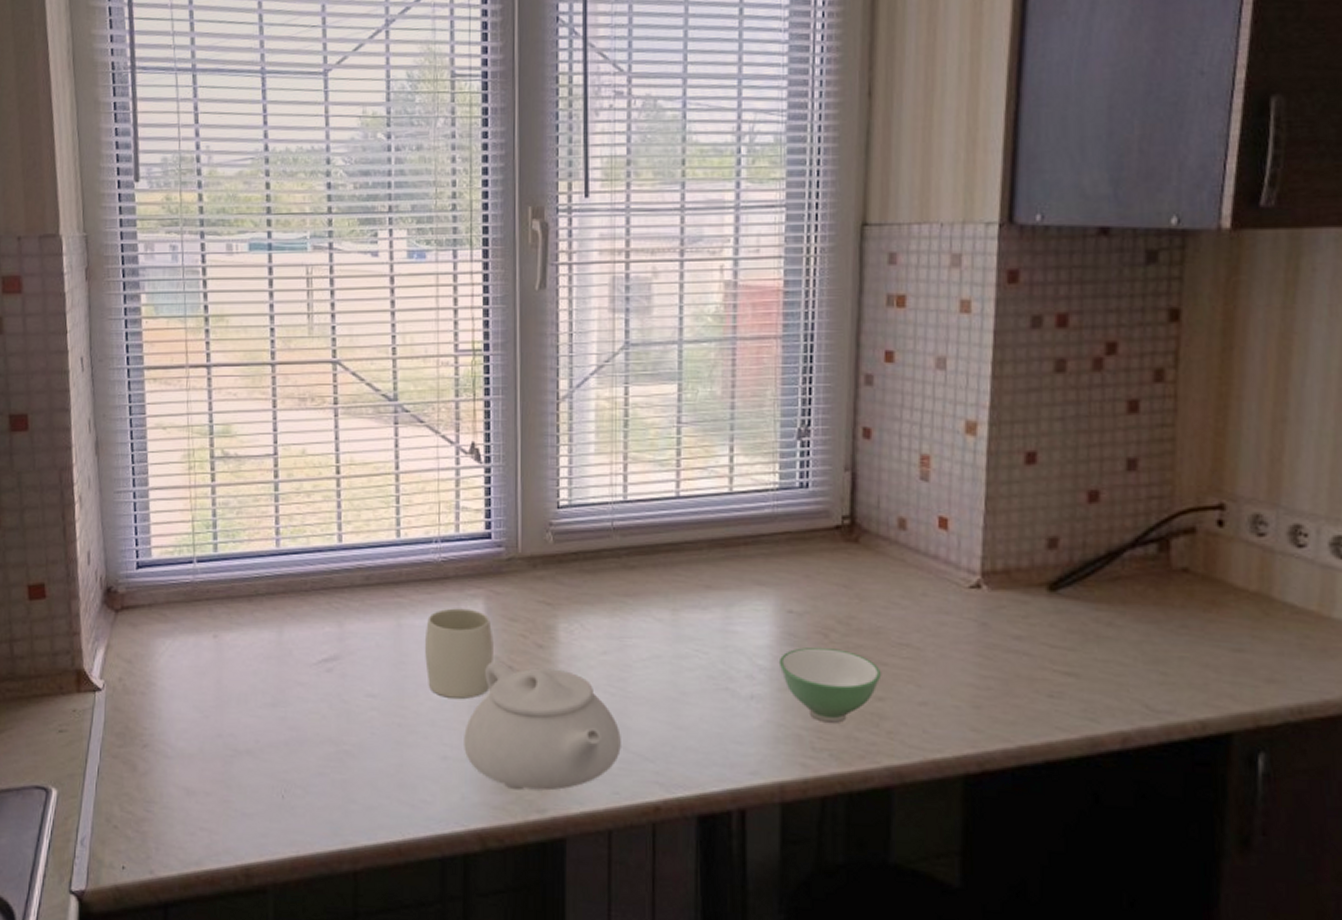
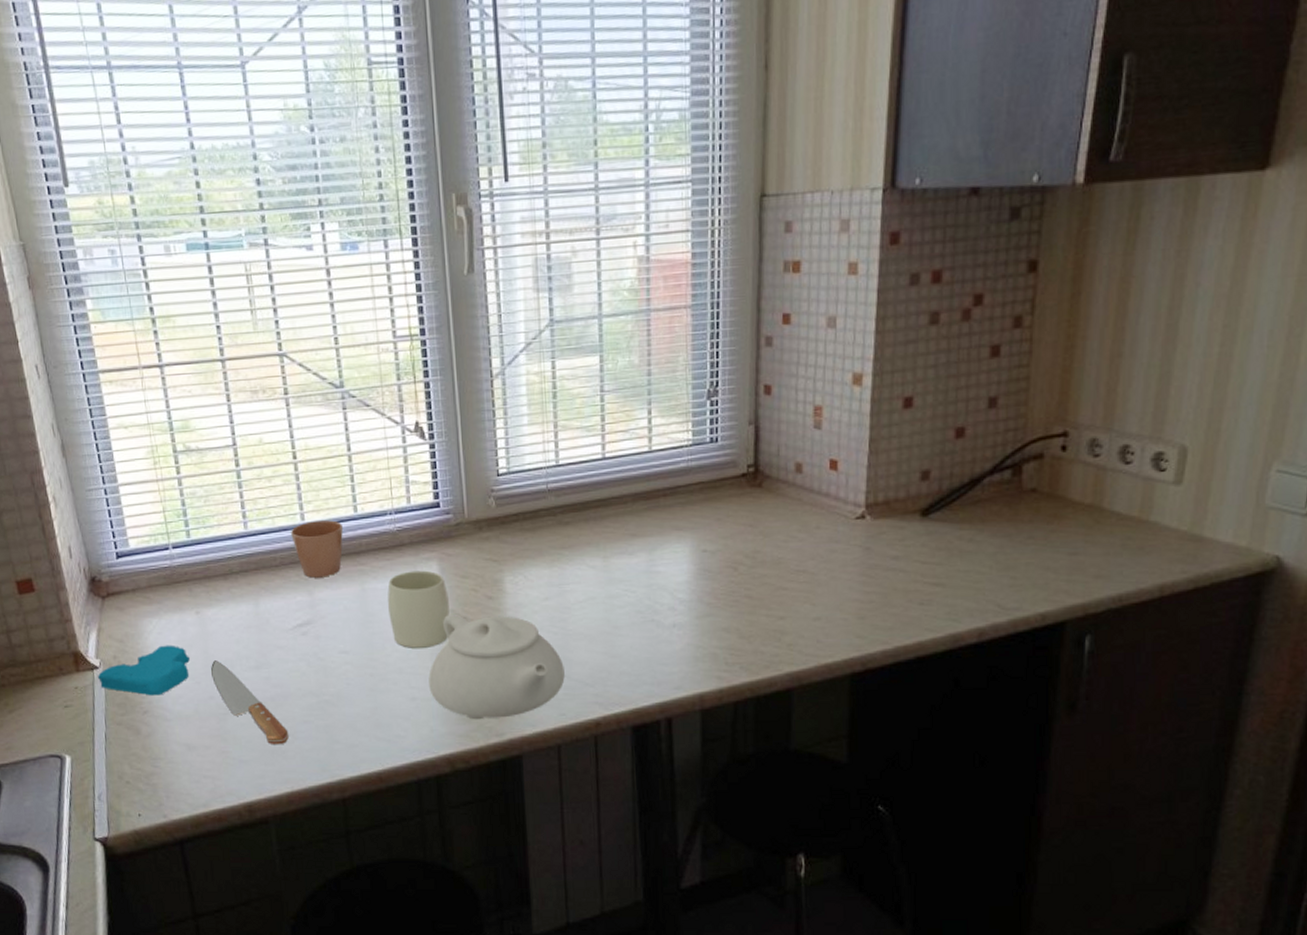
sponge: none [98,670,201,728] -> present [97,645,190,696]
kitchen knife: none [222,692,300,798] -> present [211,660,289,744]
flower pot: none [326,543,384,608] -> present [291,520,344,578]
bowl: present [778,646,882,723] -> none [696,578,783,641]

